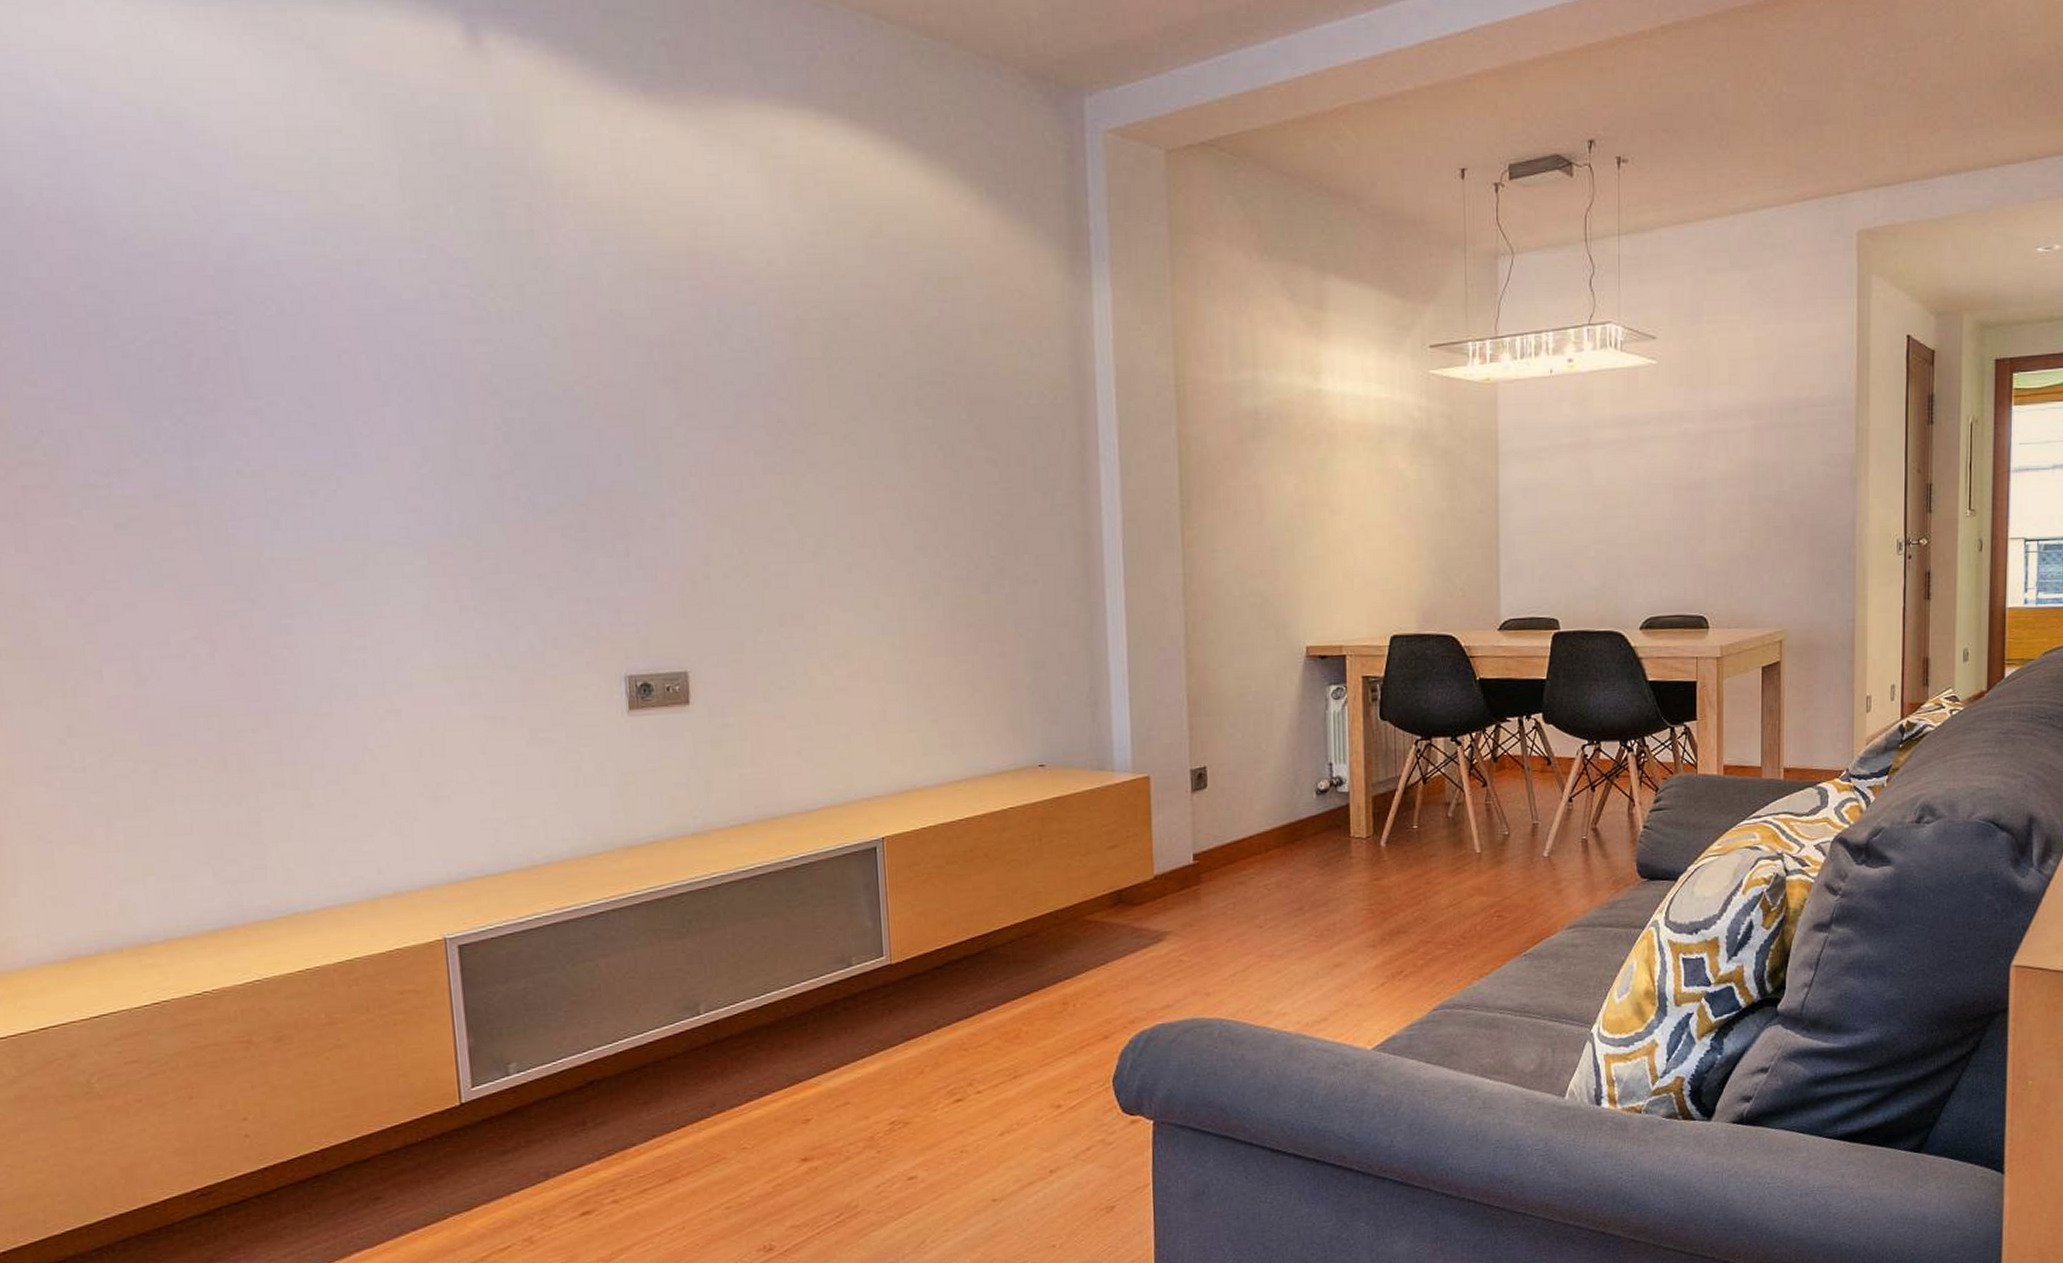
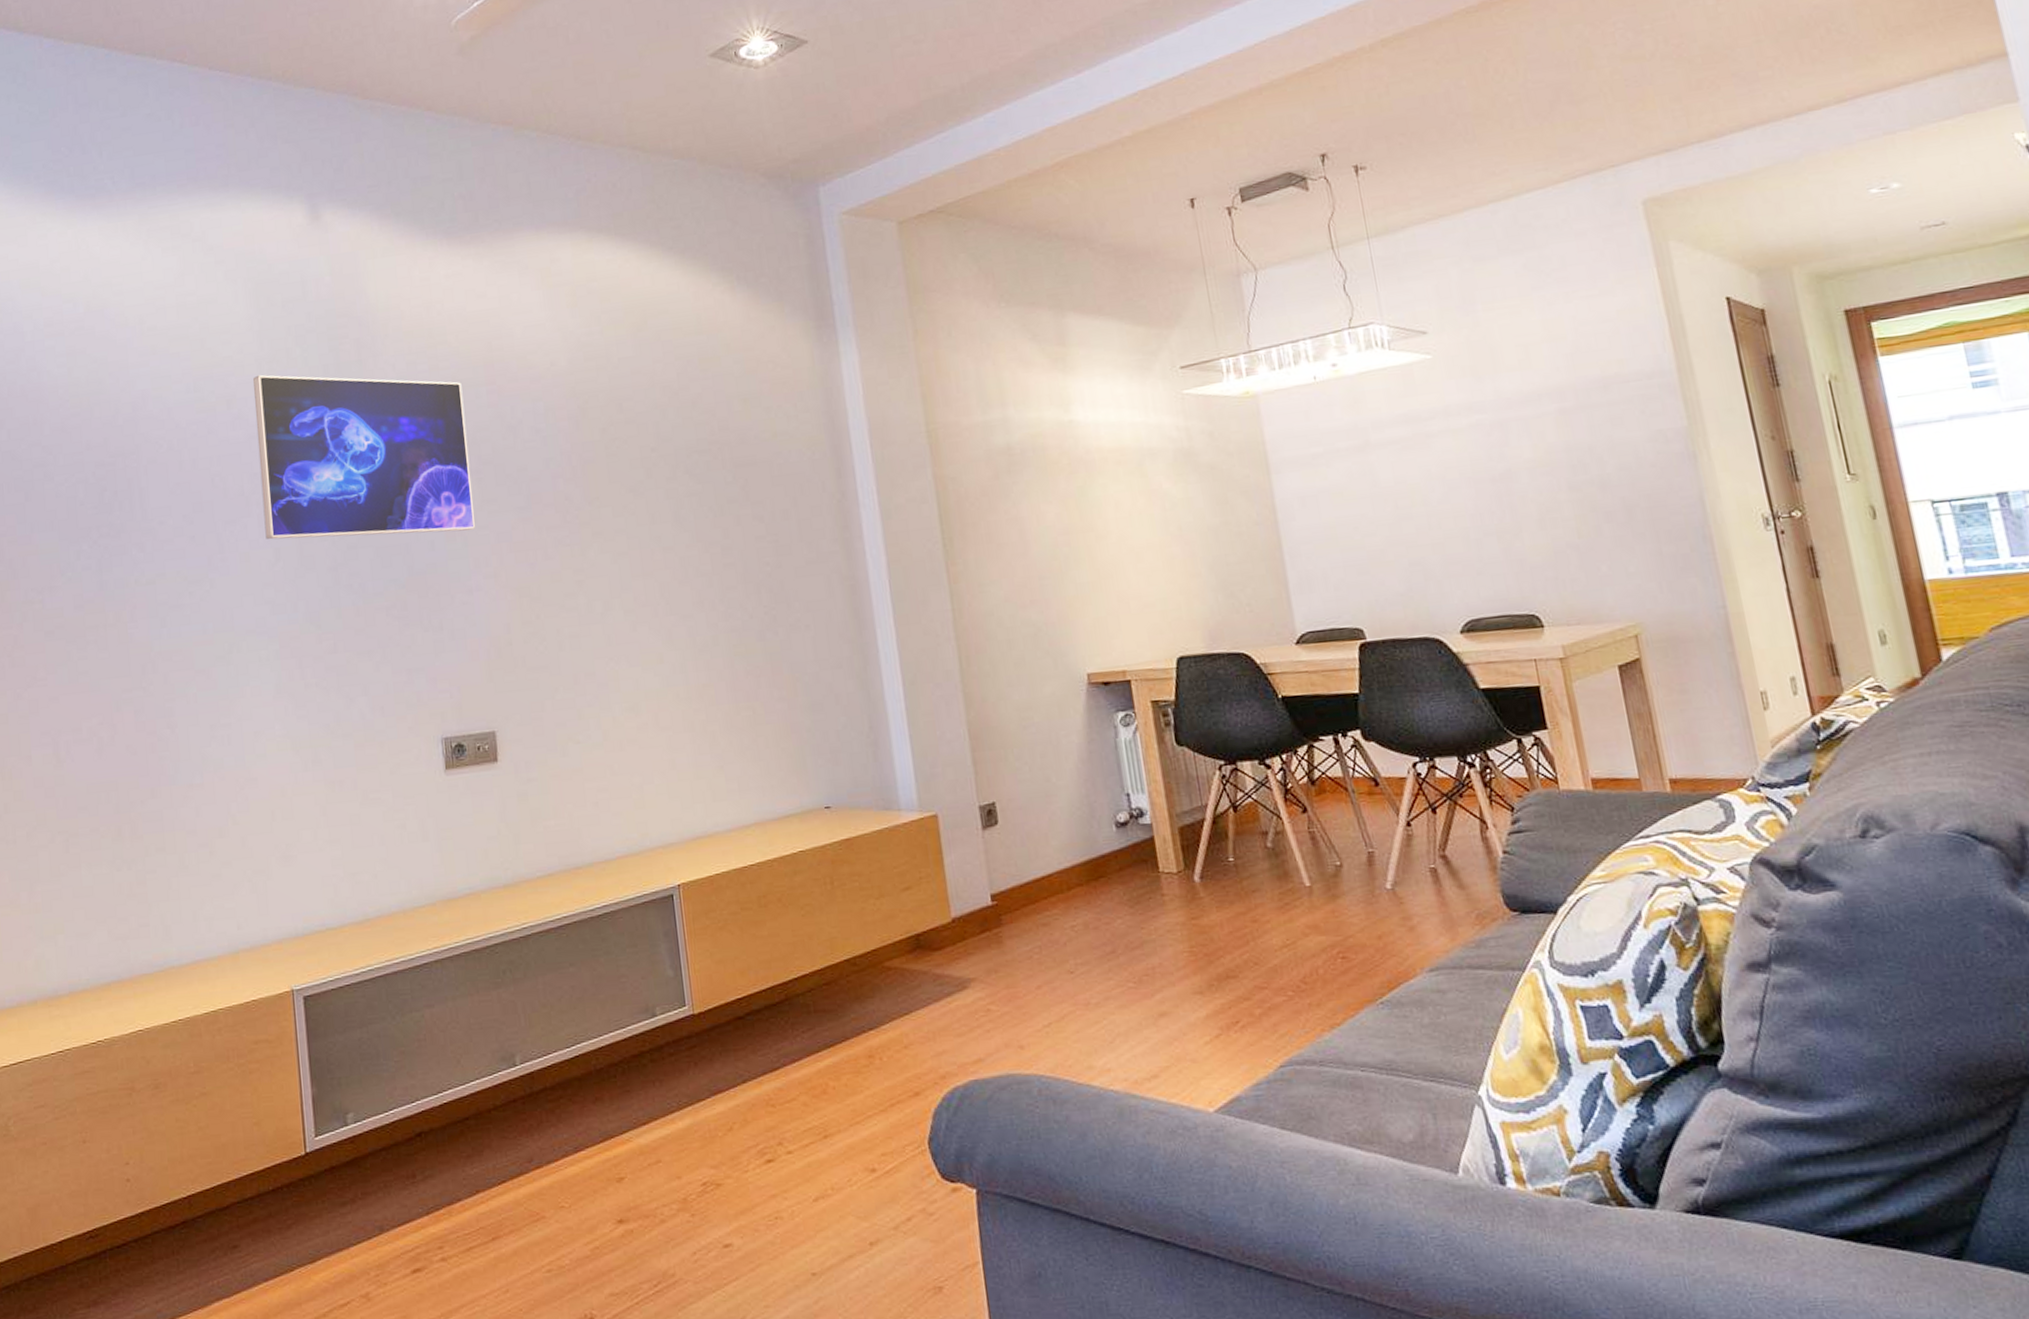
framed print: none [392,232,671,447] -> present [253,374,475,540]

